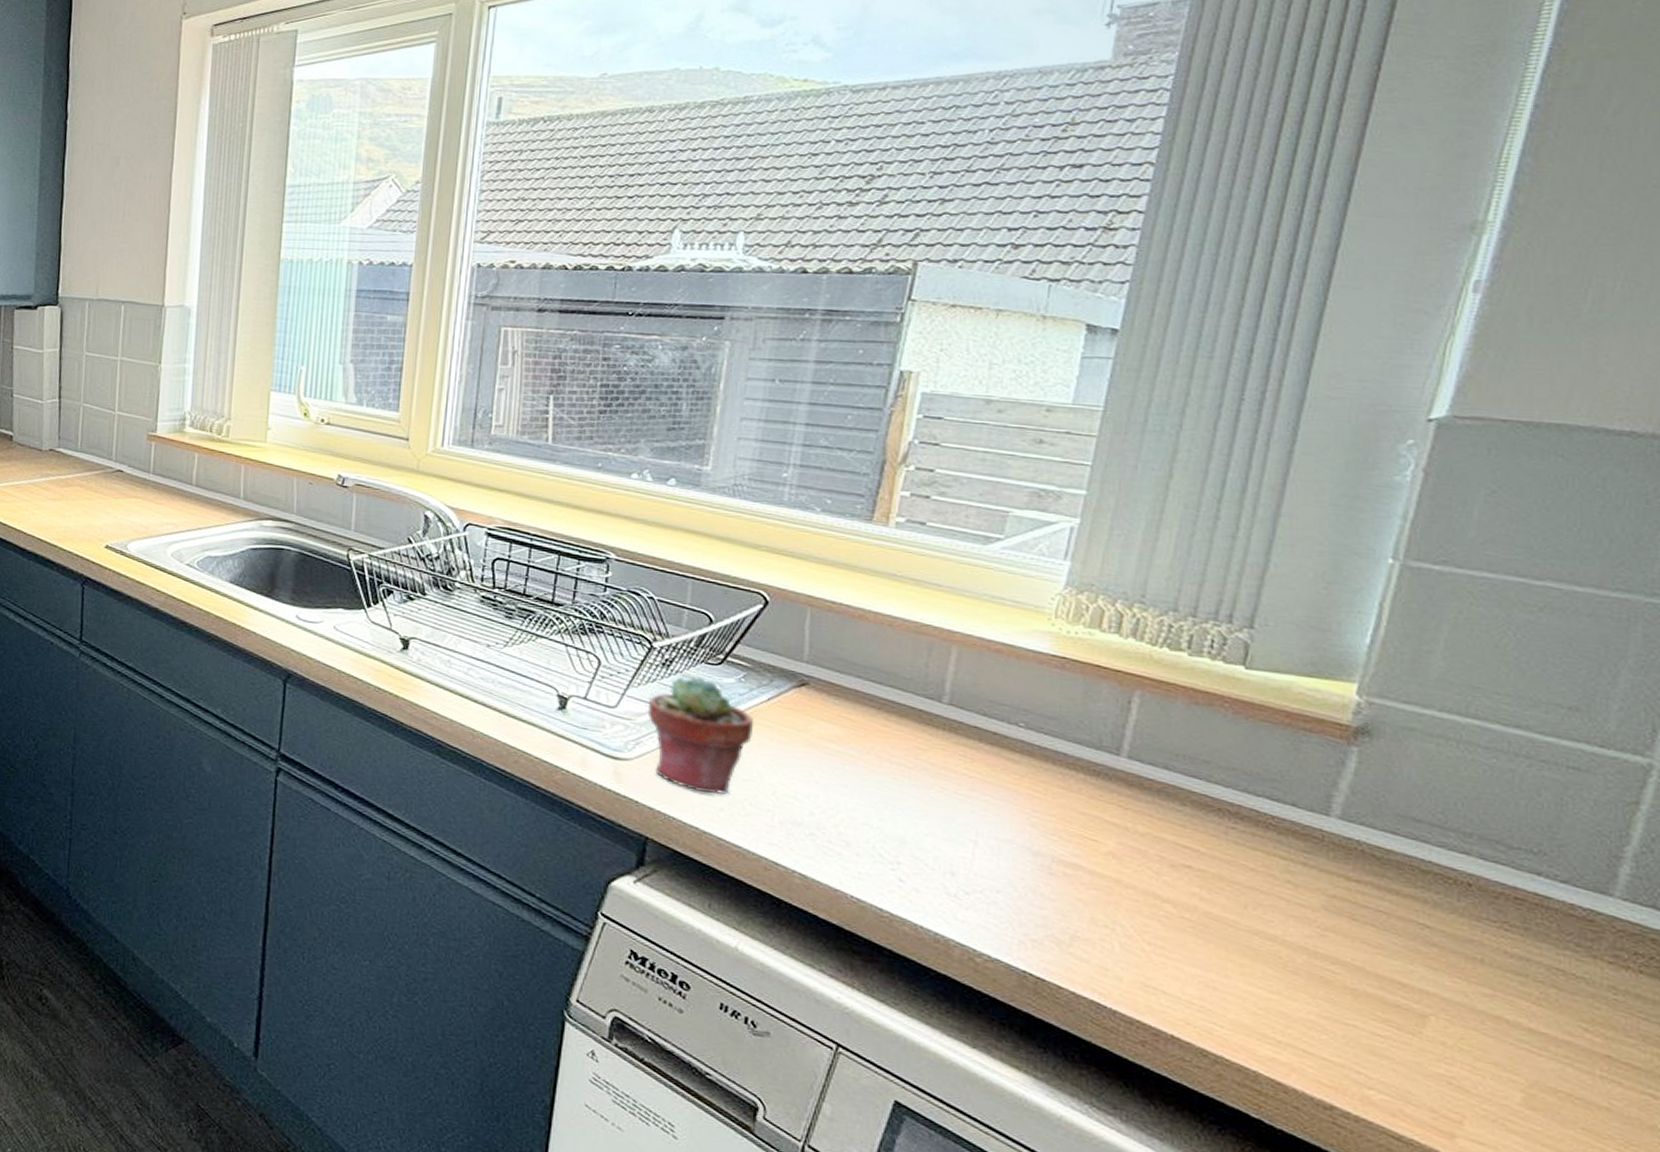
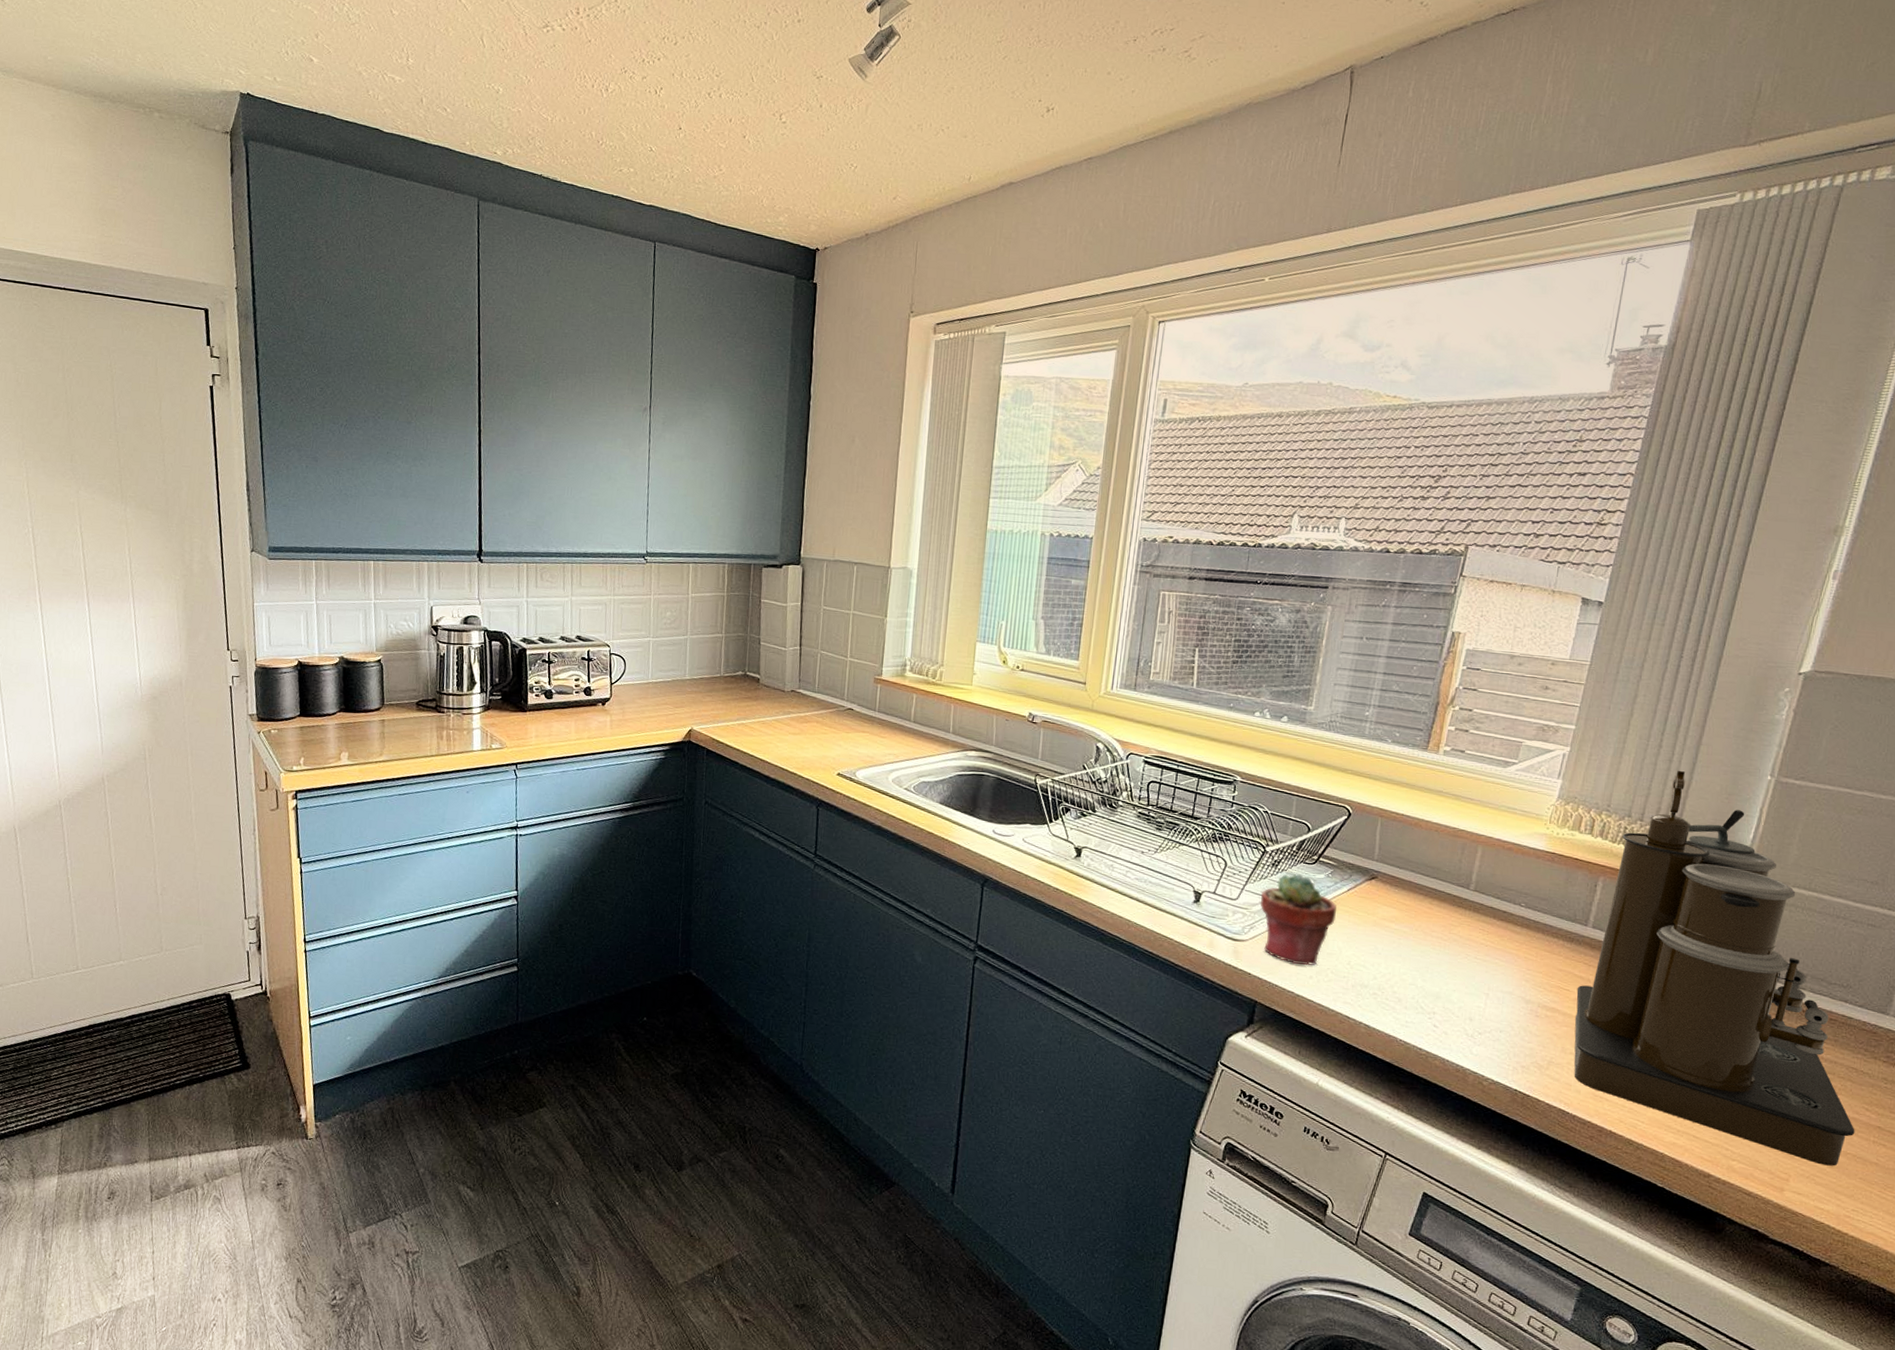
coffee maker: none [1108,551,1568,1108] -> present [1574,771,1855,1166]

